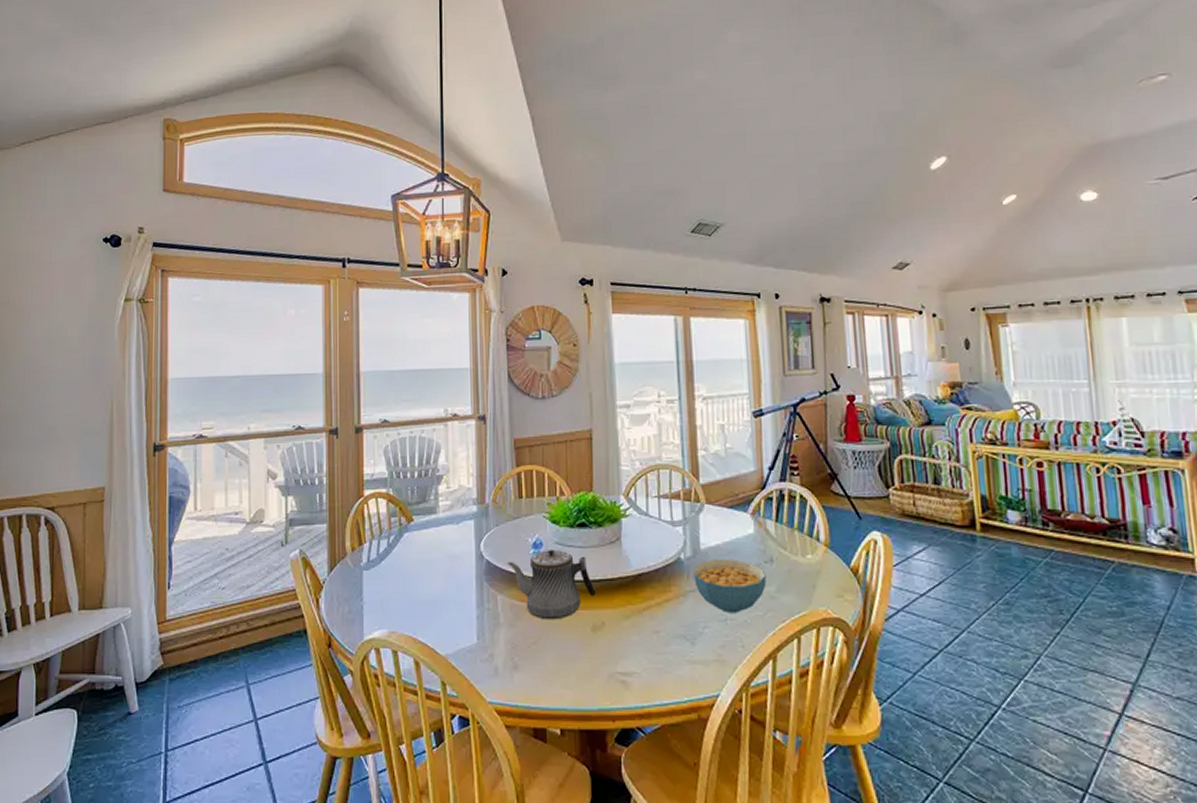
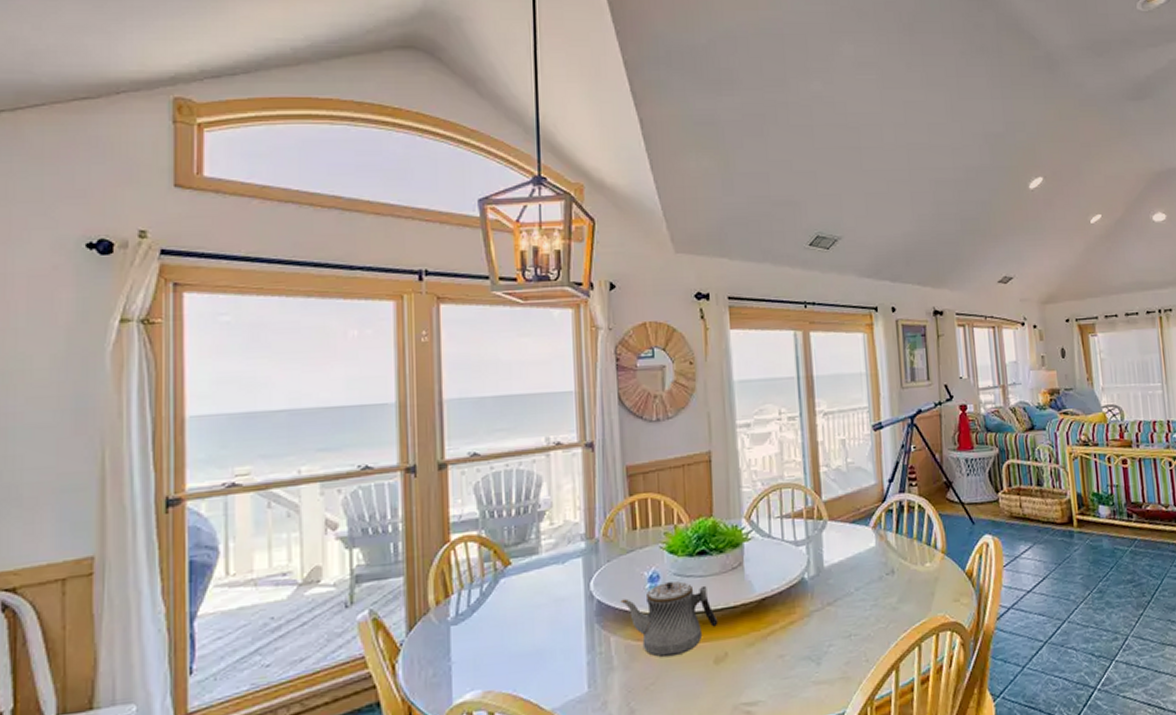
cereal bowl: present [692,559,767,613] -> none [816,574,888,629]

